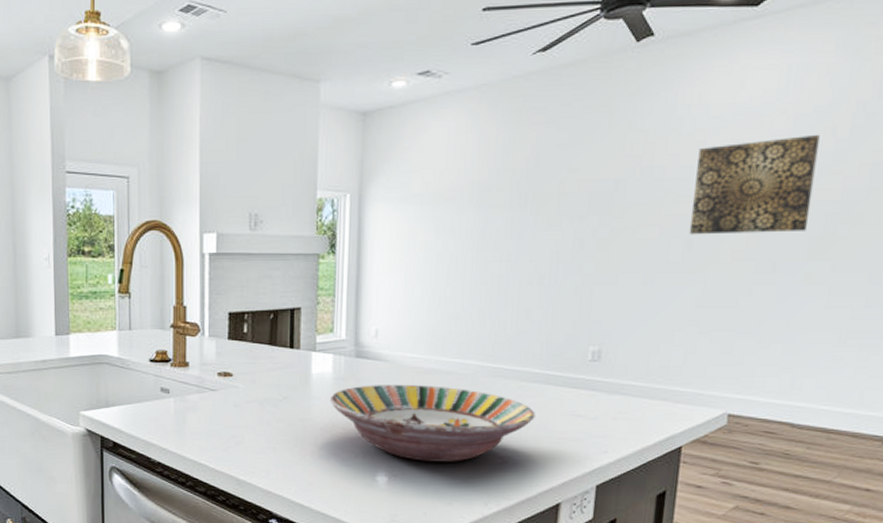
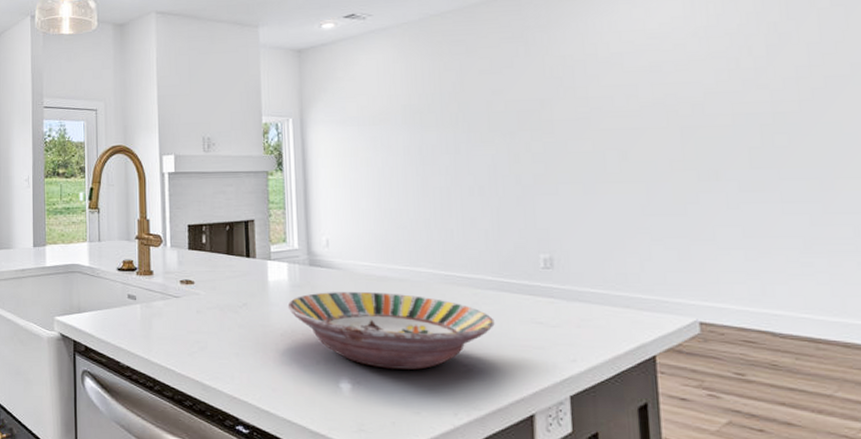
wall art: present [689,134,820,235] -> none [618,53,744,147]

